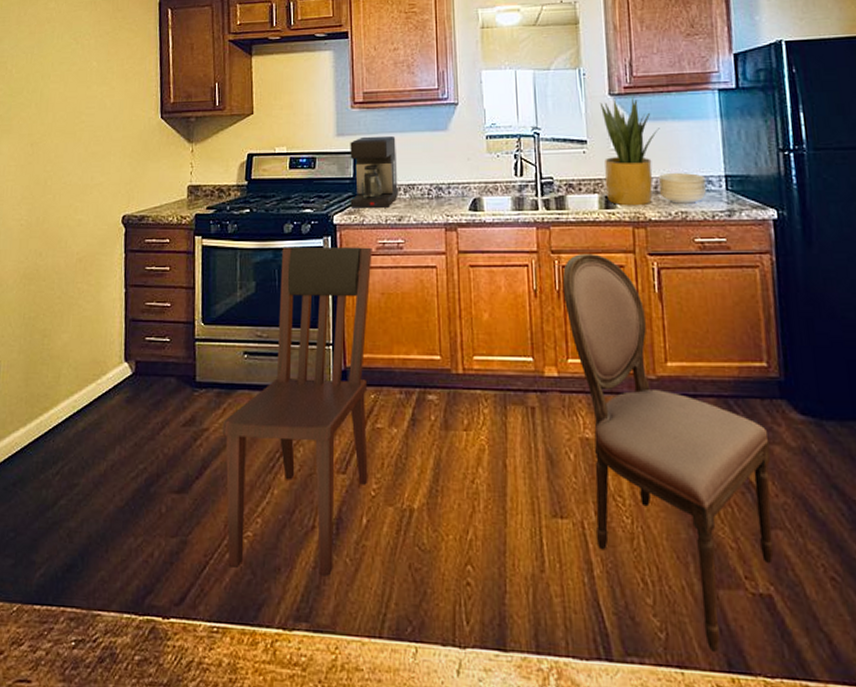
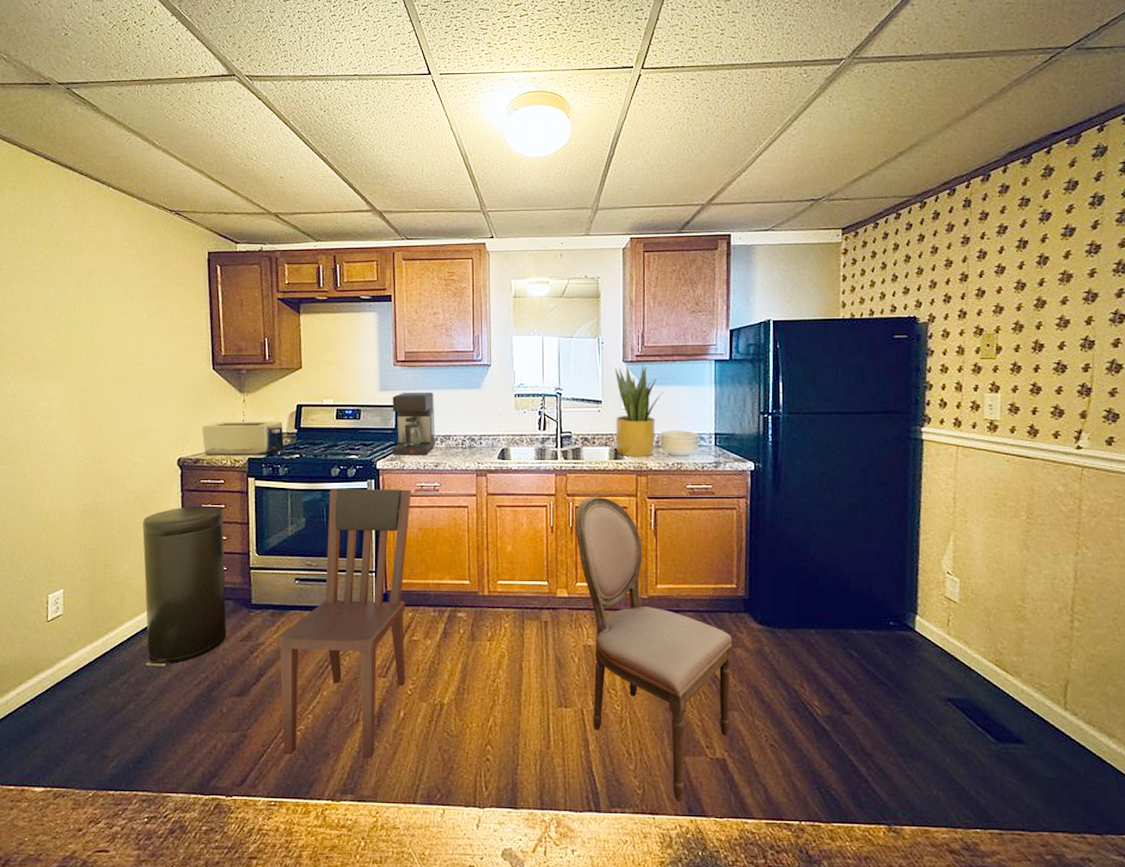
pedal bin: none [80,267,169,456] -> present [143,505,227,667]
toaster: none [148,173,234,212] -> present [202,421,284,456]

